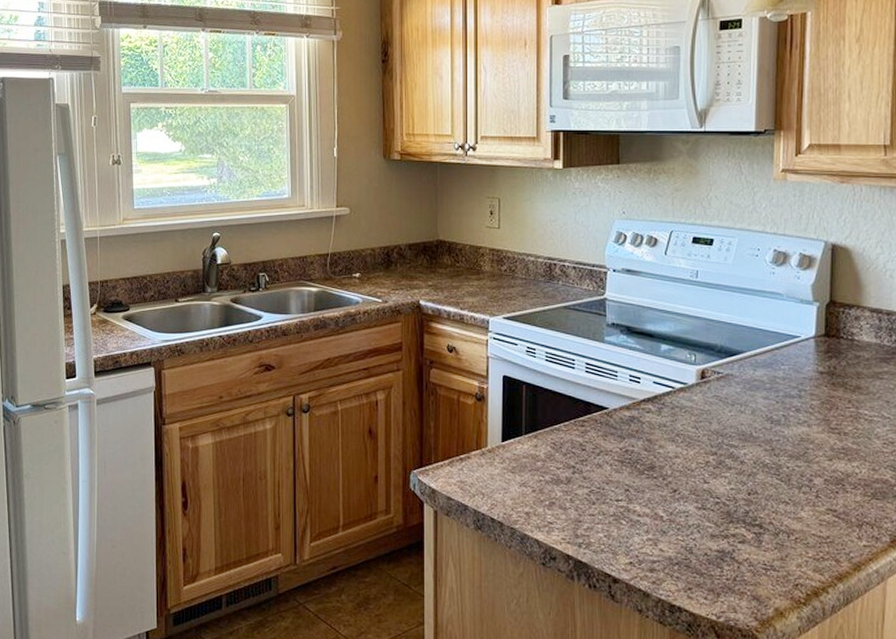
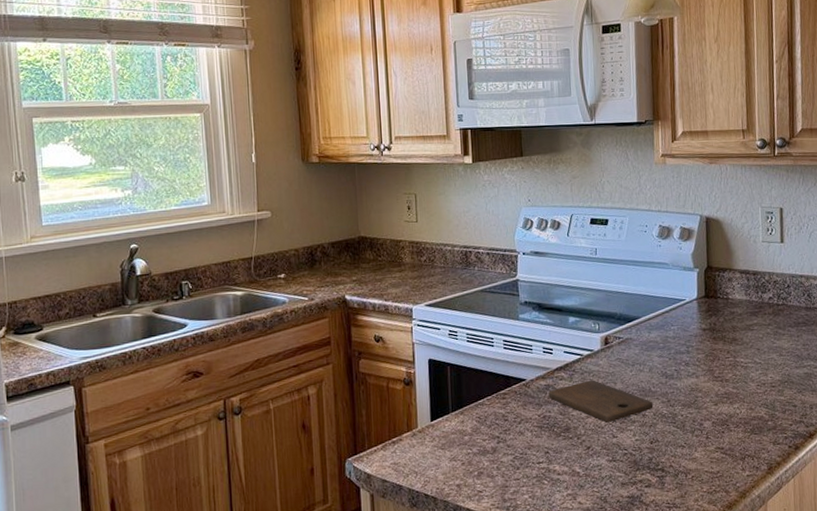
cutting board: none [633,416,754,466] -> present [548,380,653,423]

